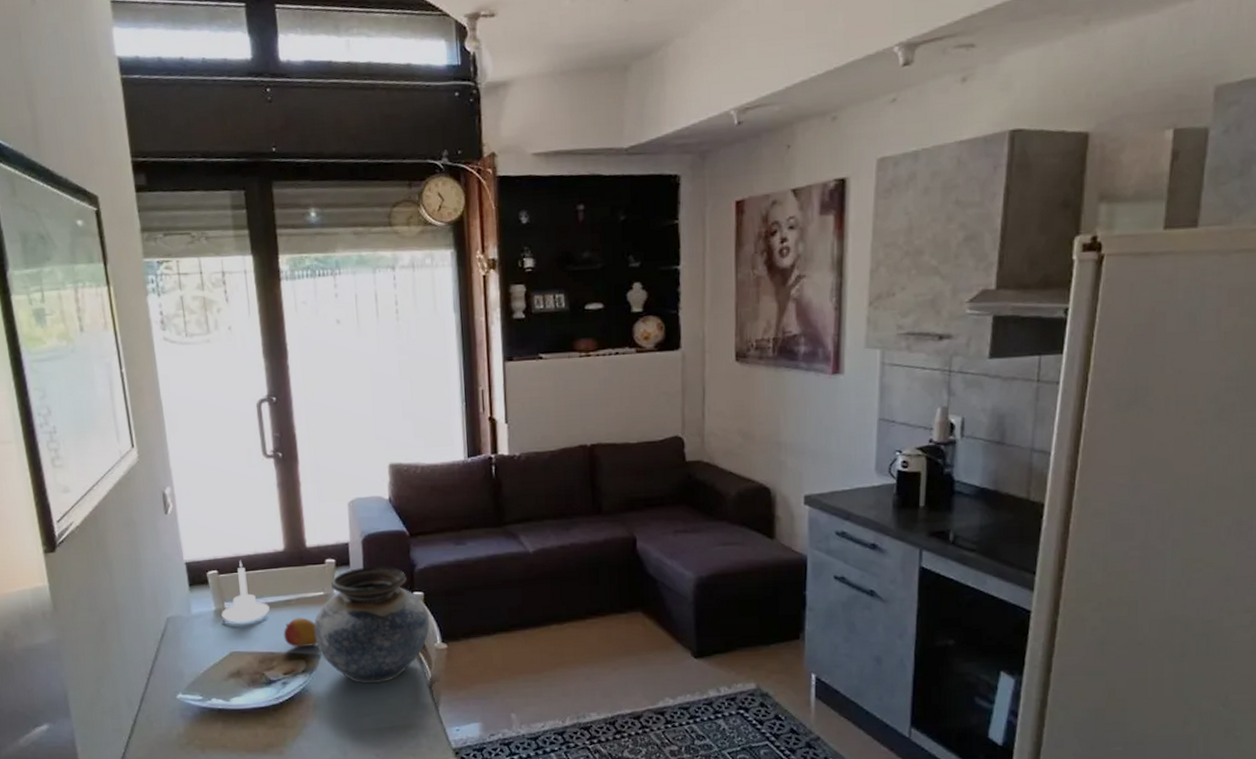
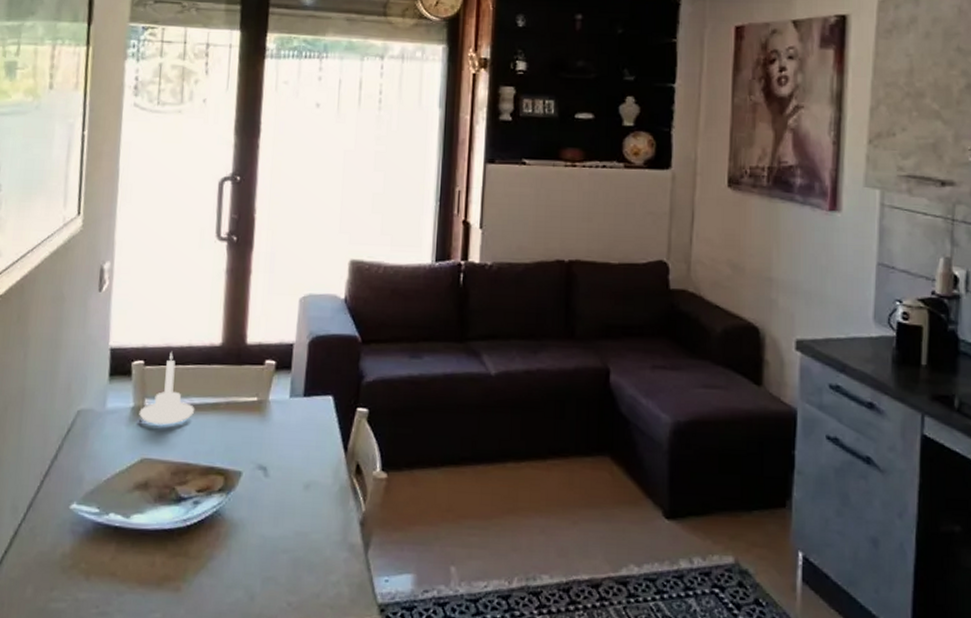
fruit: present [283,618,318,647] -> none [204,425,242,461]
vase: present [314,566,430,684] -> none [239,373,372,514]

